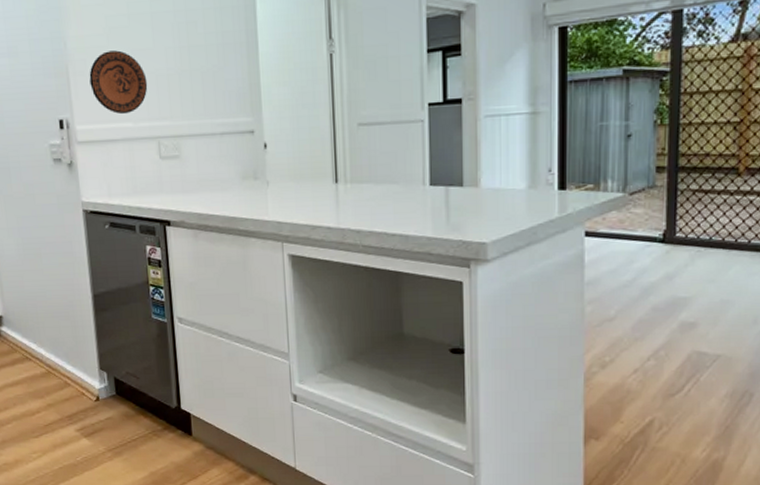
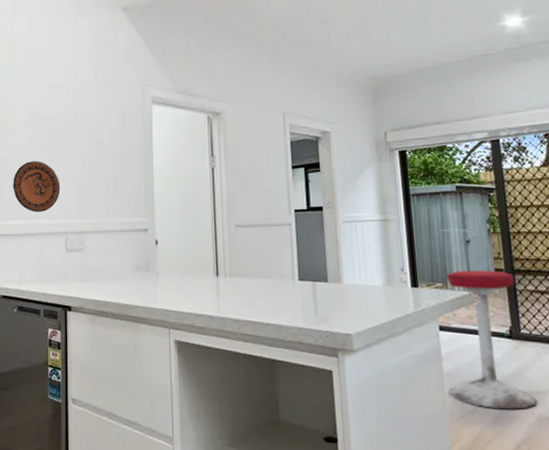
stool: none [588,168,682,317] -> present [447,270,537,410]

